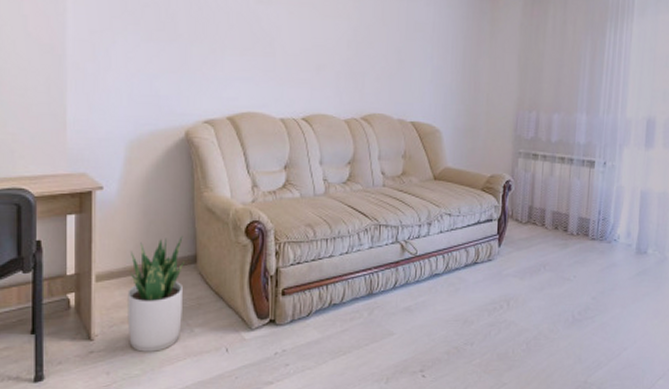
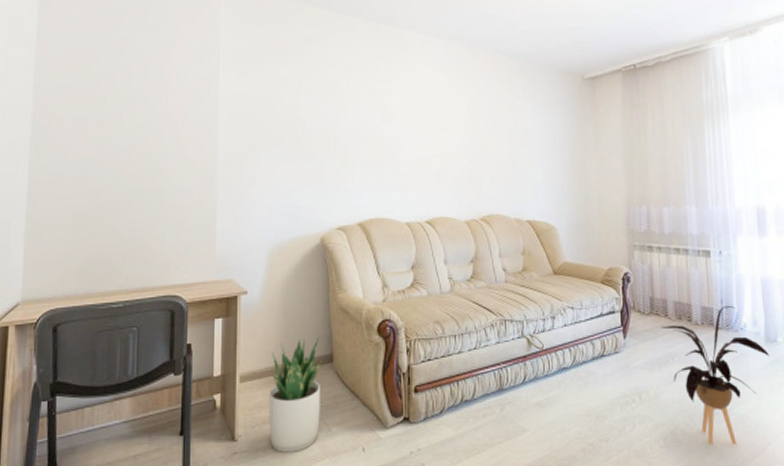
house plant: none [536,216,638,349] -> present [660,305,770,445]

